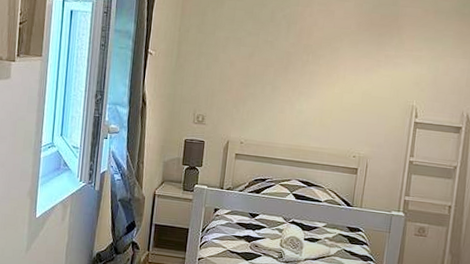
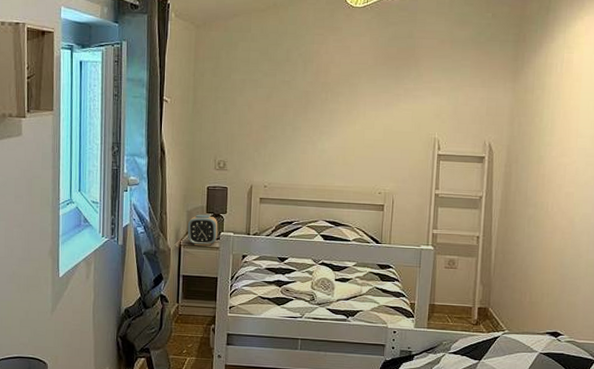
alarm clock: none [162,165,193,197] -> present [187,214,218,246]

